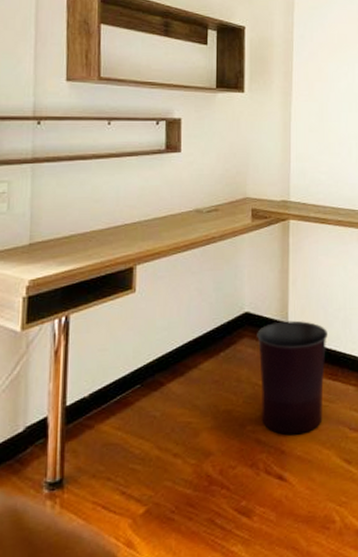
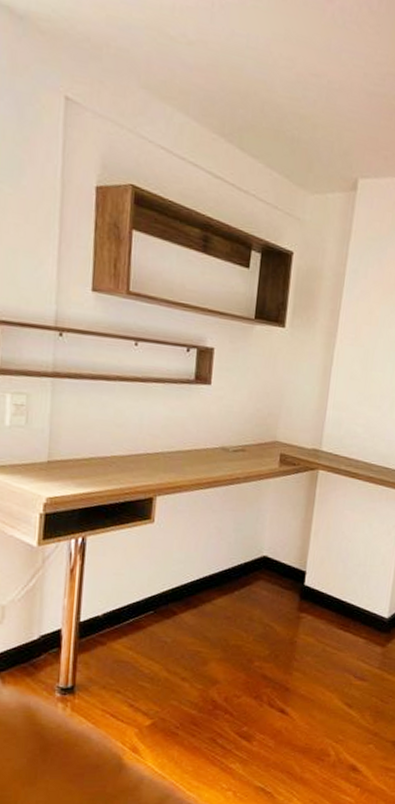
waste bin: present [257,320,327,436] -> none [269,569,344,676]

